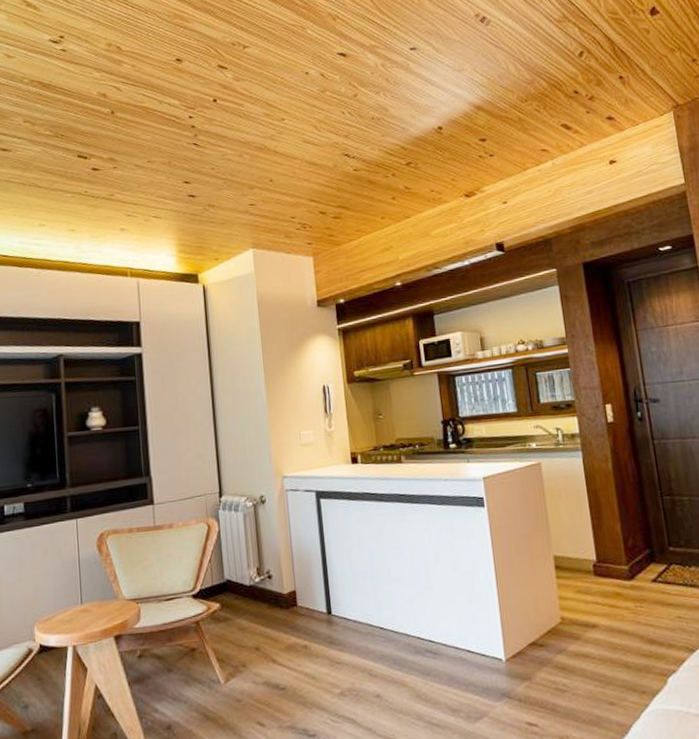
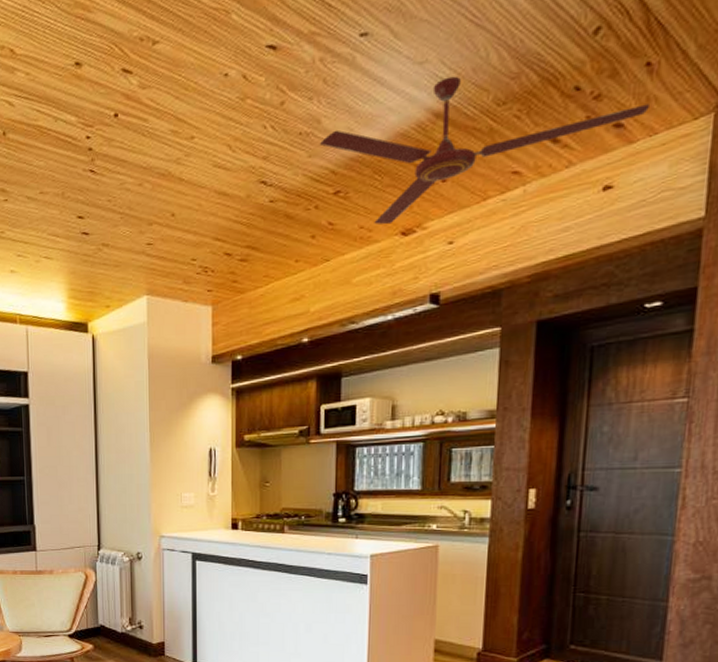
ceiling fan: none [389,80,628,189] -> present [319,76,649,225]

